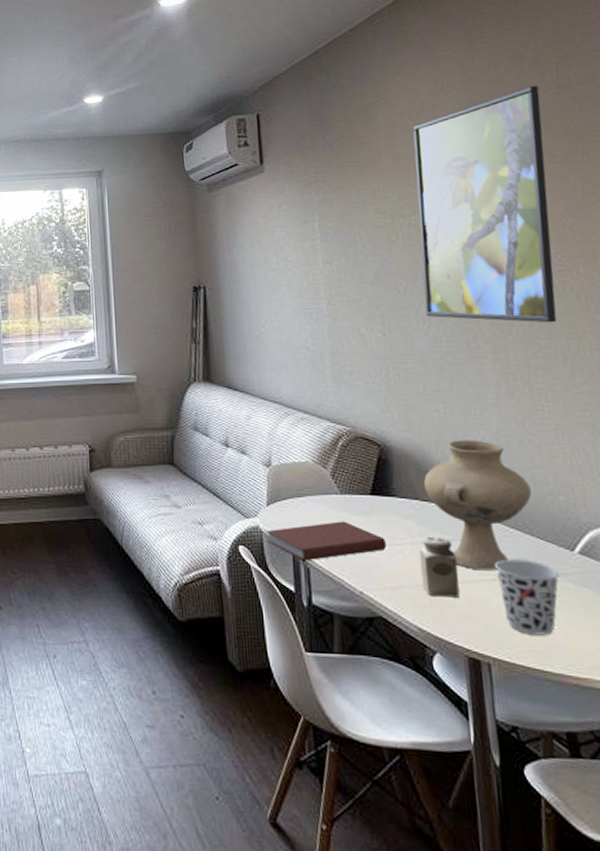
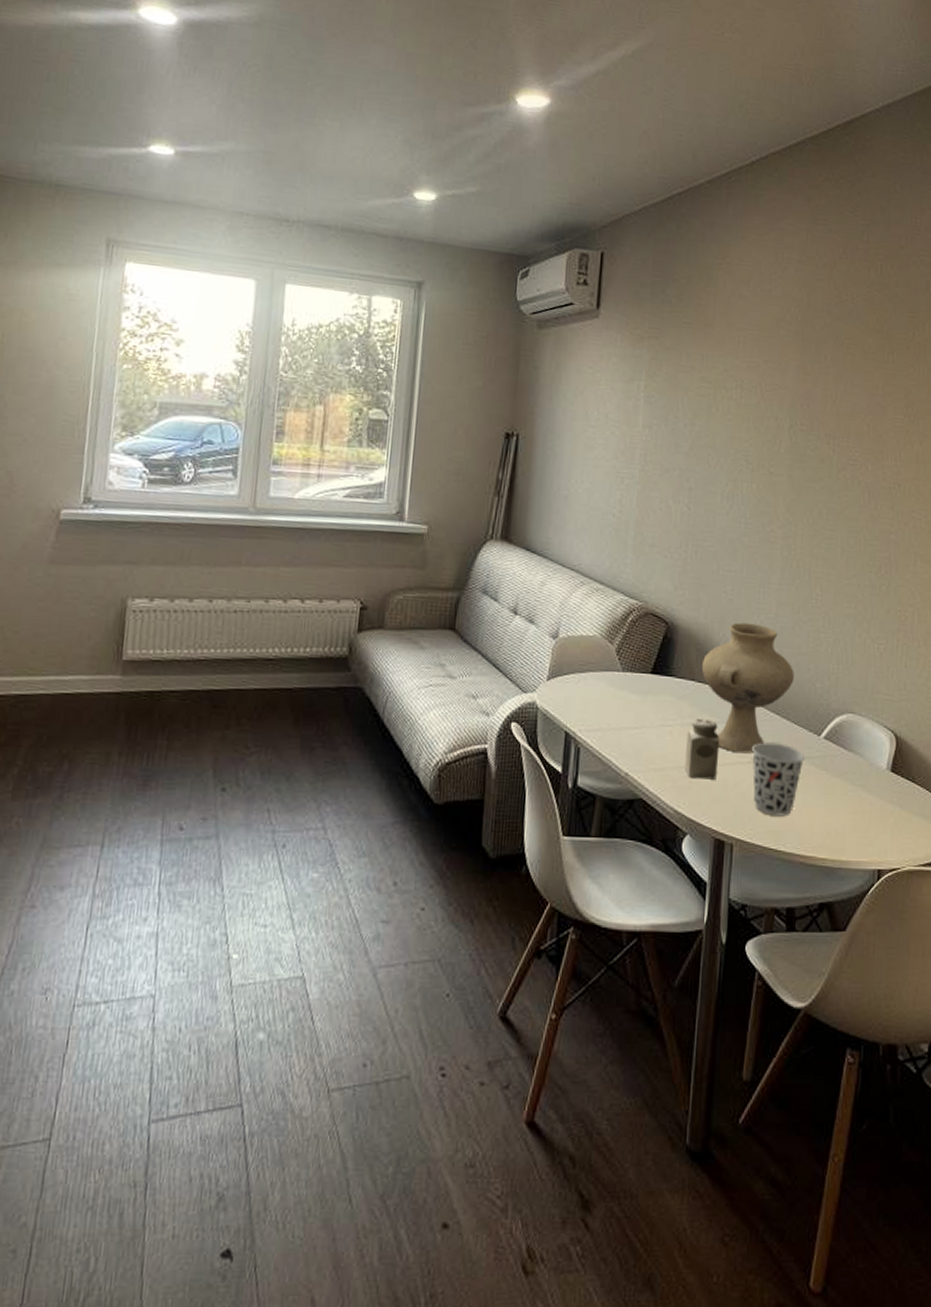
book: present [267,521,386,561] -> none [542,699,658,741]
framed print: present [413,86,557,323] -> none [731,278,864,515]

